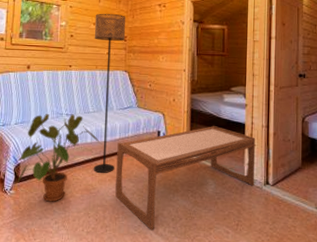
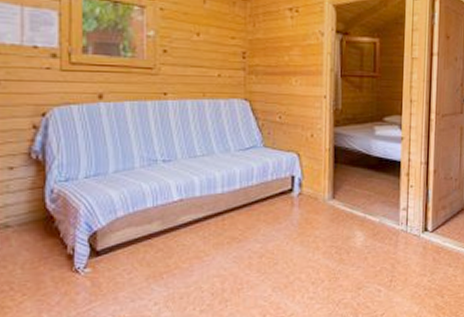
house plant: present [17,114,101,202] -> none [91,160,215,278]
floor lamp: present [93,13,126,173] -> none [198,19,244,235]
coffee table: present [115,125,256,230] -> none [237,165,413,299]

